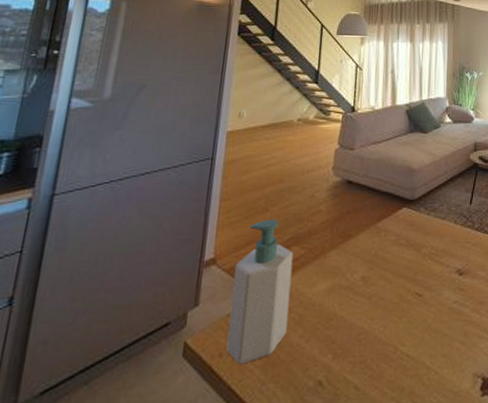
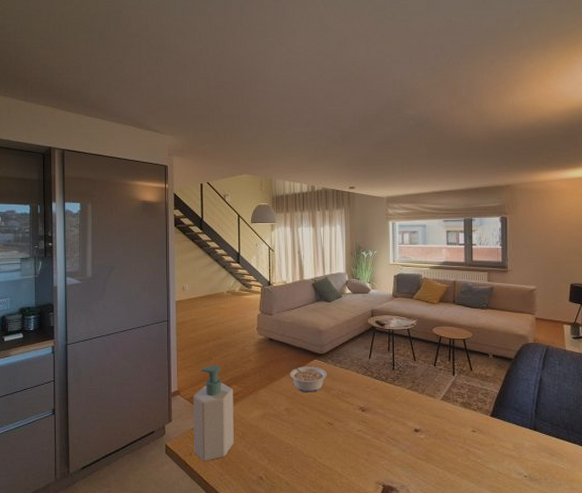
legume: none [370,213,418,253] -> present [290,363,327,393]

